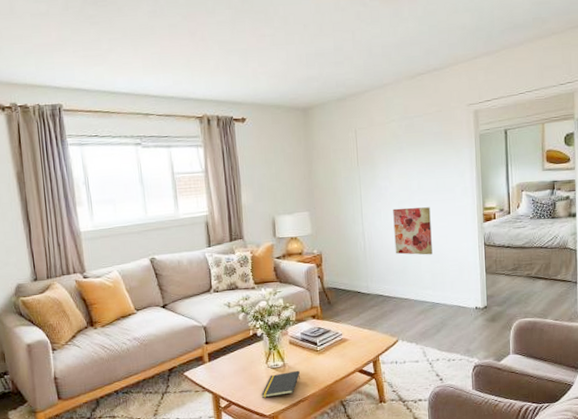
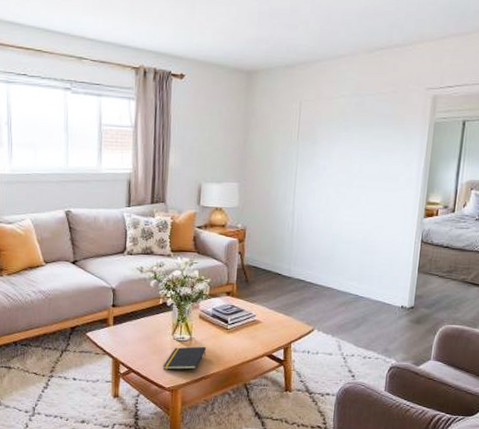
wall art: present [393,207,432,255] -> none [324,191,369,245]

